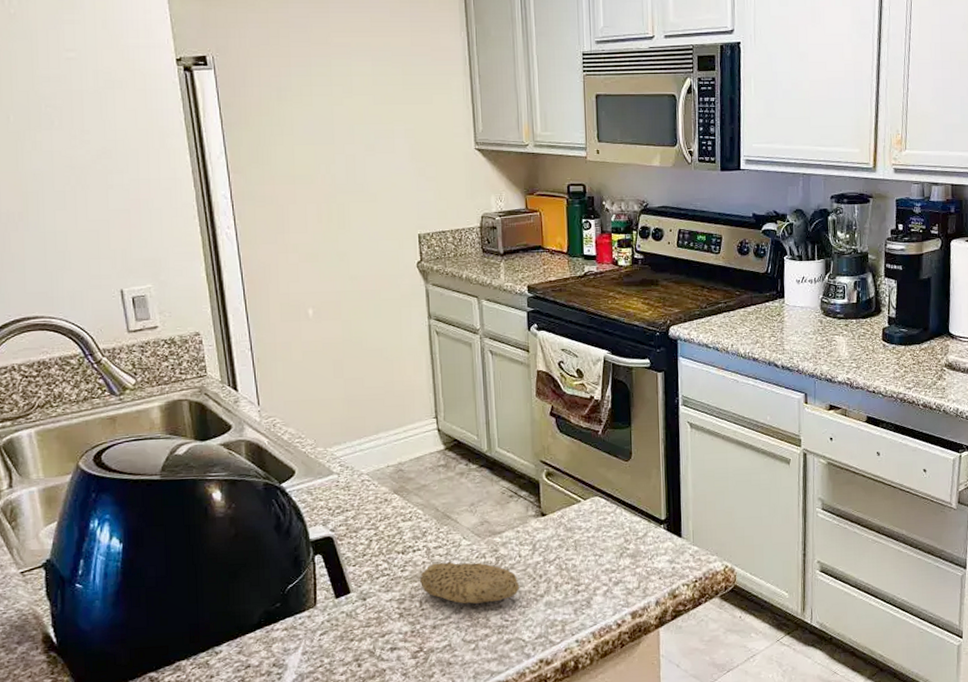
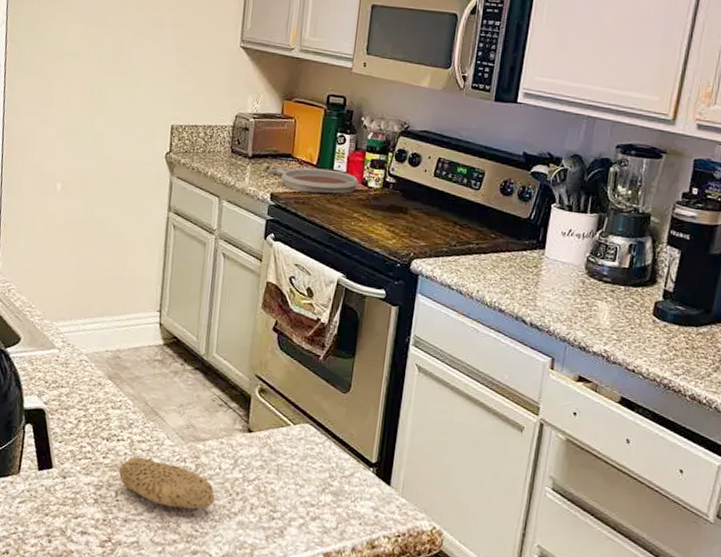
frying pan: none [516,255,609,282] -> present [263,163,359,196]

